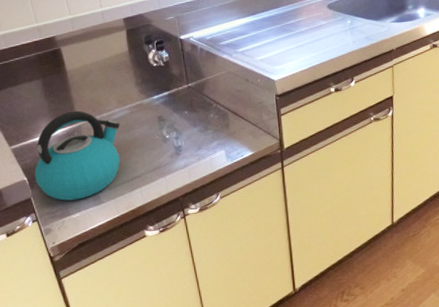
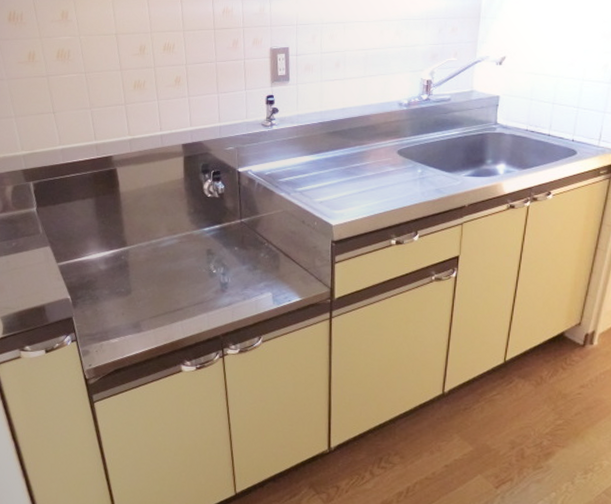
kettle: present [35,110,120,201] -> none [78,234,168,325]

